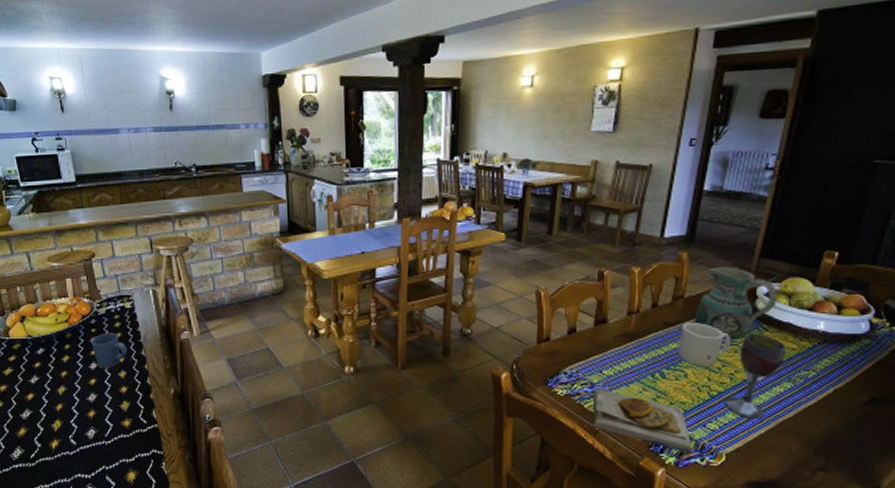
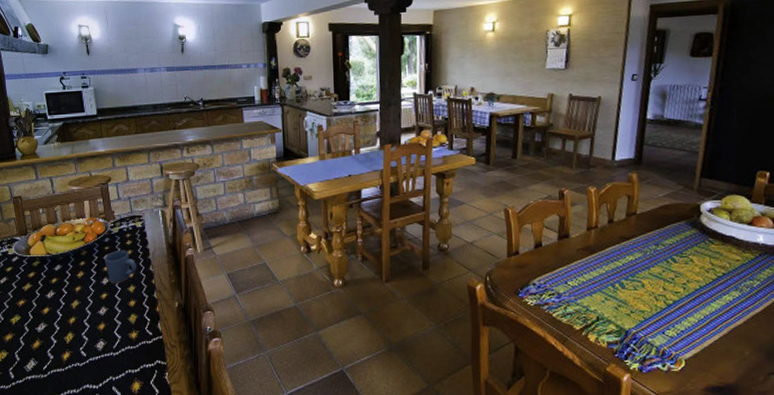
bread: present [593,388,693,455] -> none [560,298,654,361]
mug: present [677,321,732,367] -> none [634,236,682,278]
ceramic pitcher: present [693,267,778,338] -> none [646,186,720,250]
cup: present [725,333,785,419] -> none [680,246,731,326]

